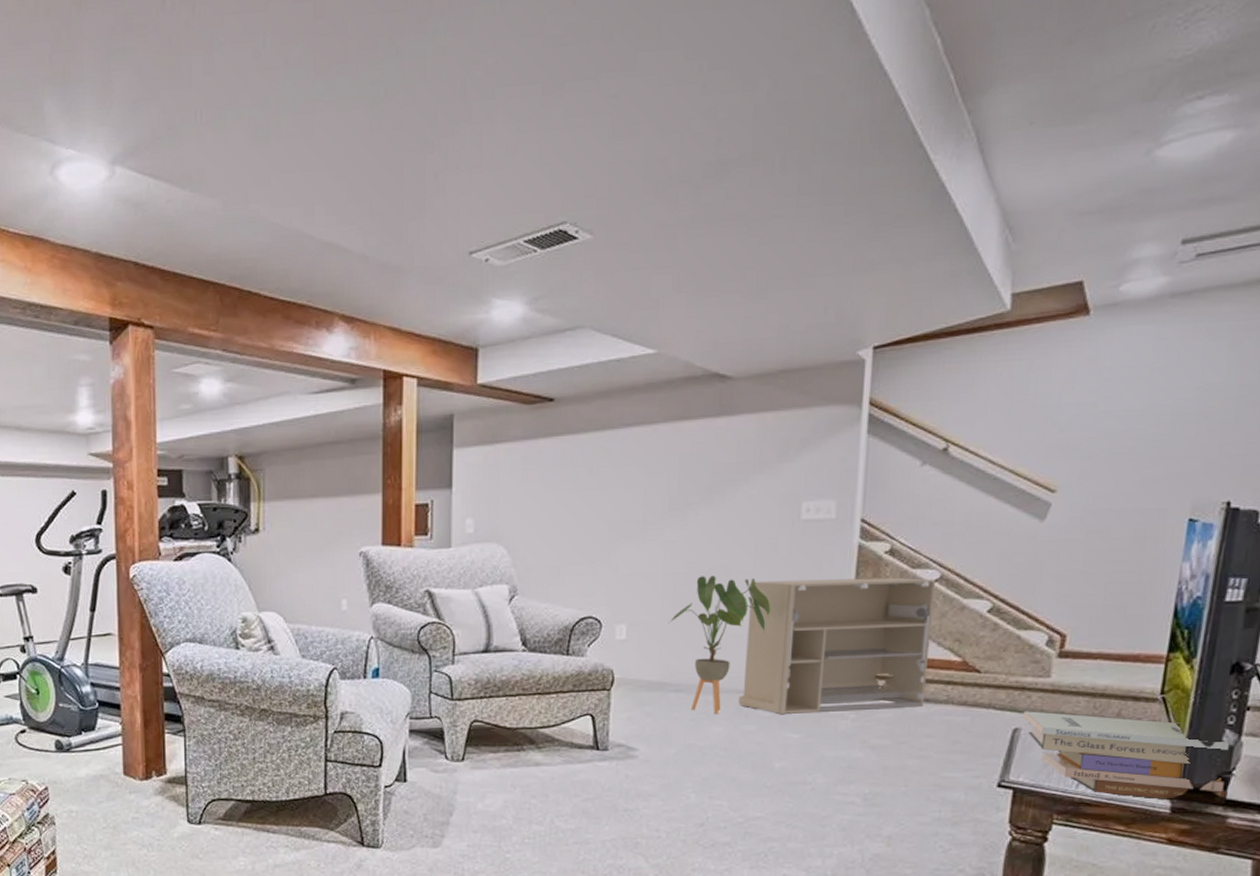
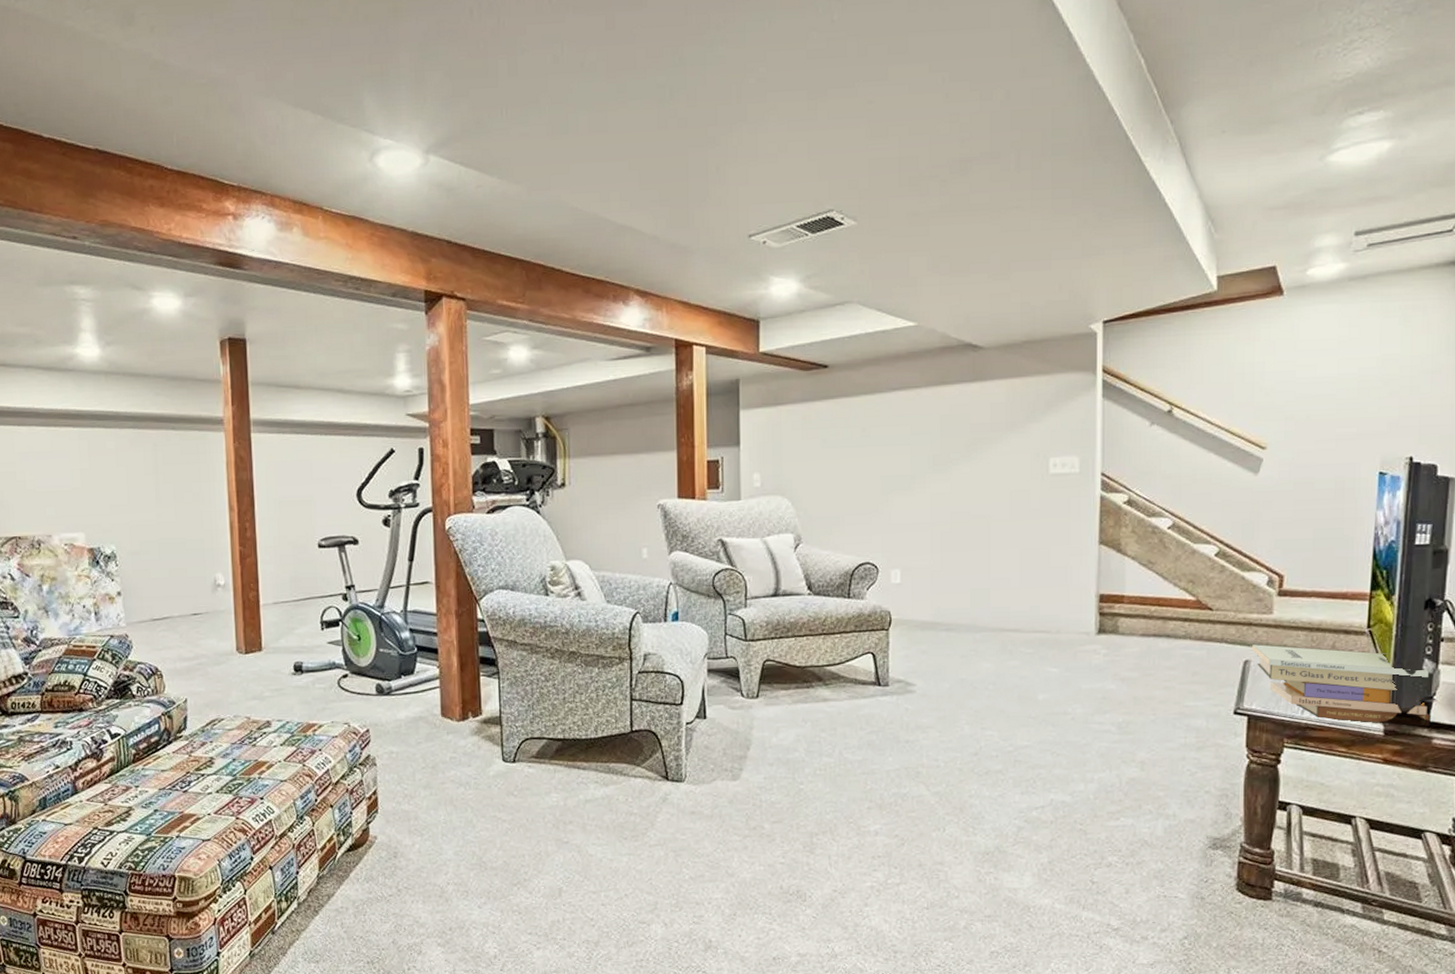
house plant: present [668,576,771,715] -> none [937,524,1027,651]
shoe rack: present [738,577,936,715] -> none [1003,525,1169,651]

